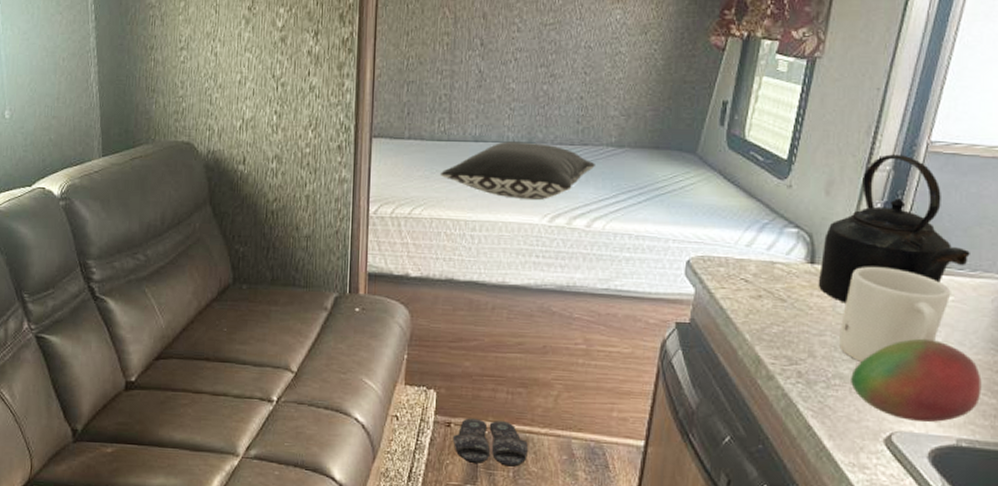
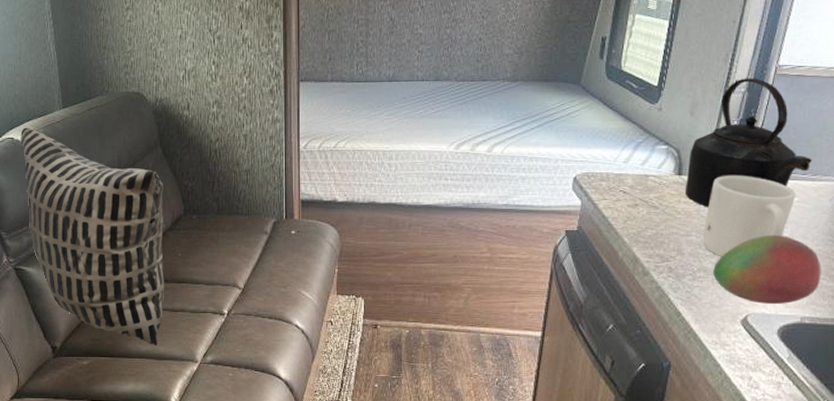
cushion: none [51,176,211,434] -> present [19,127,165,345]
pillow: present [440,141,595,201] -> none [359,80,493,131]
slippers: present [452,418,528,467] -> none [379,320,443,359]

